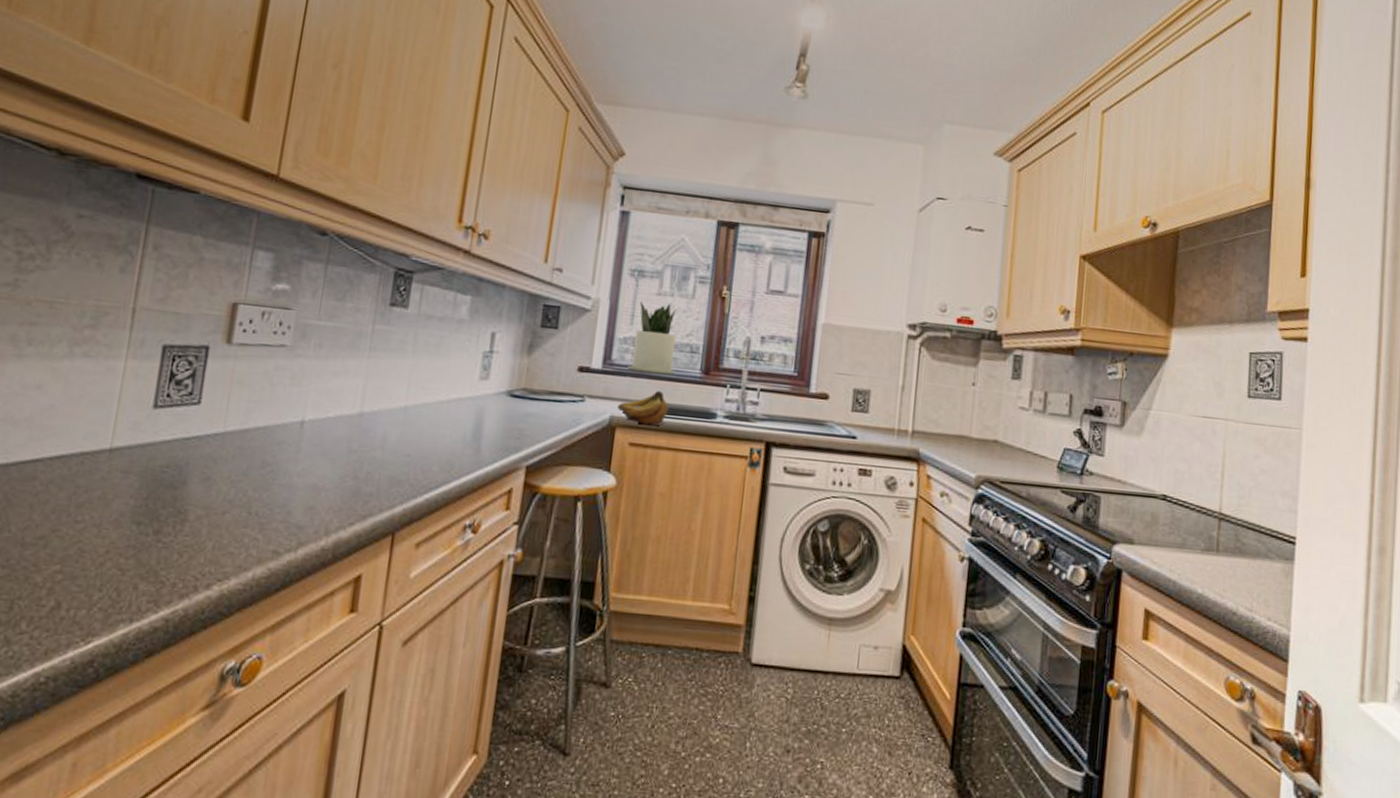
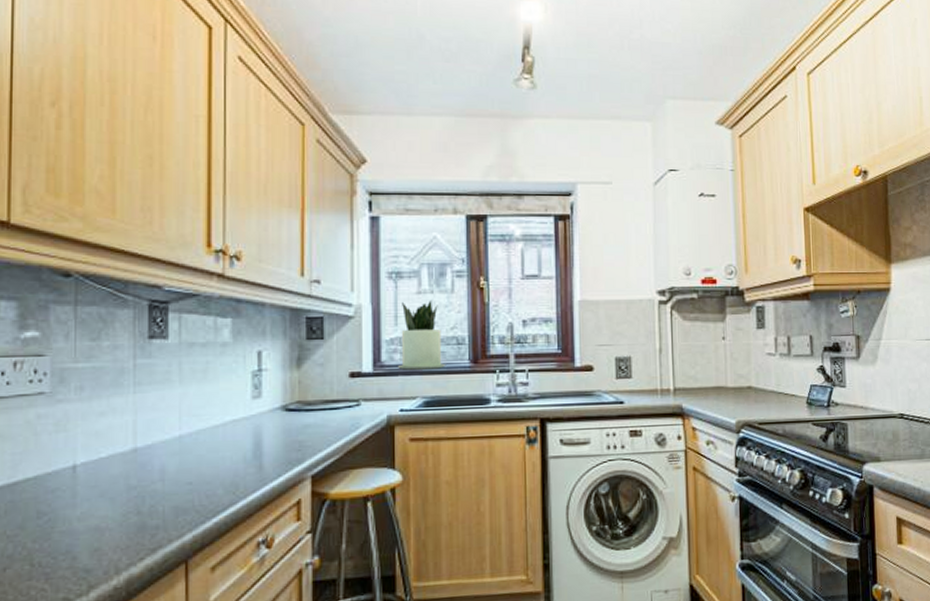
fruit: present [616,391,670,427] -> none [393,385,444,420]

